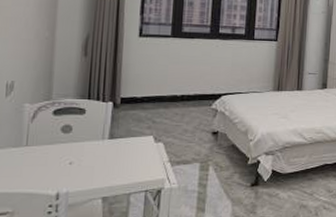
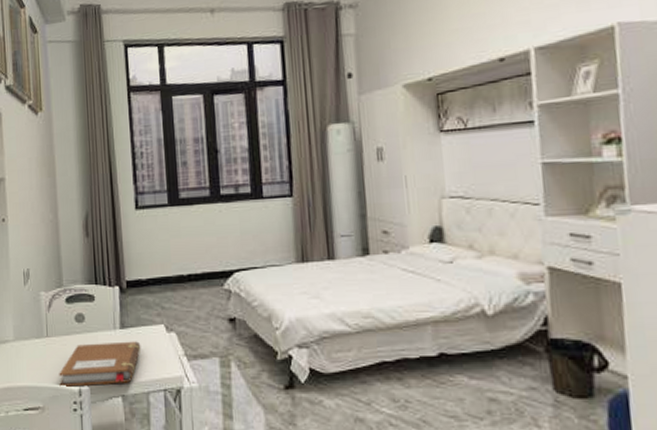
notebook: none [35,150,128,192] -> present [59,341,141,387]

